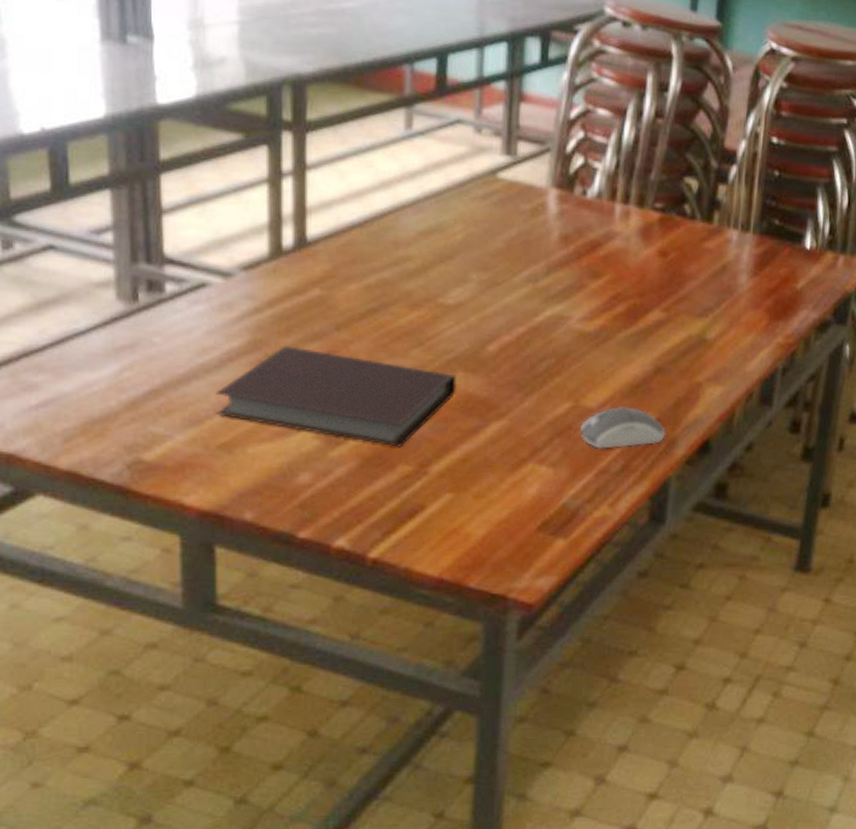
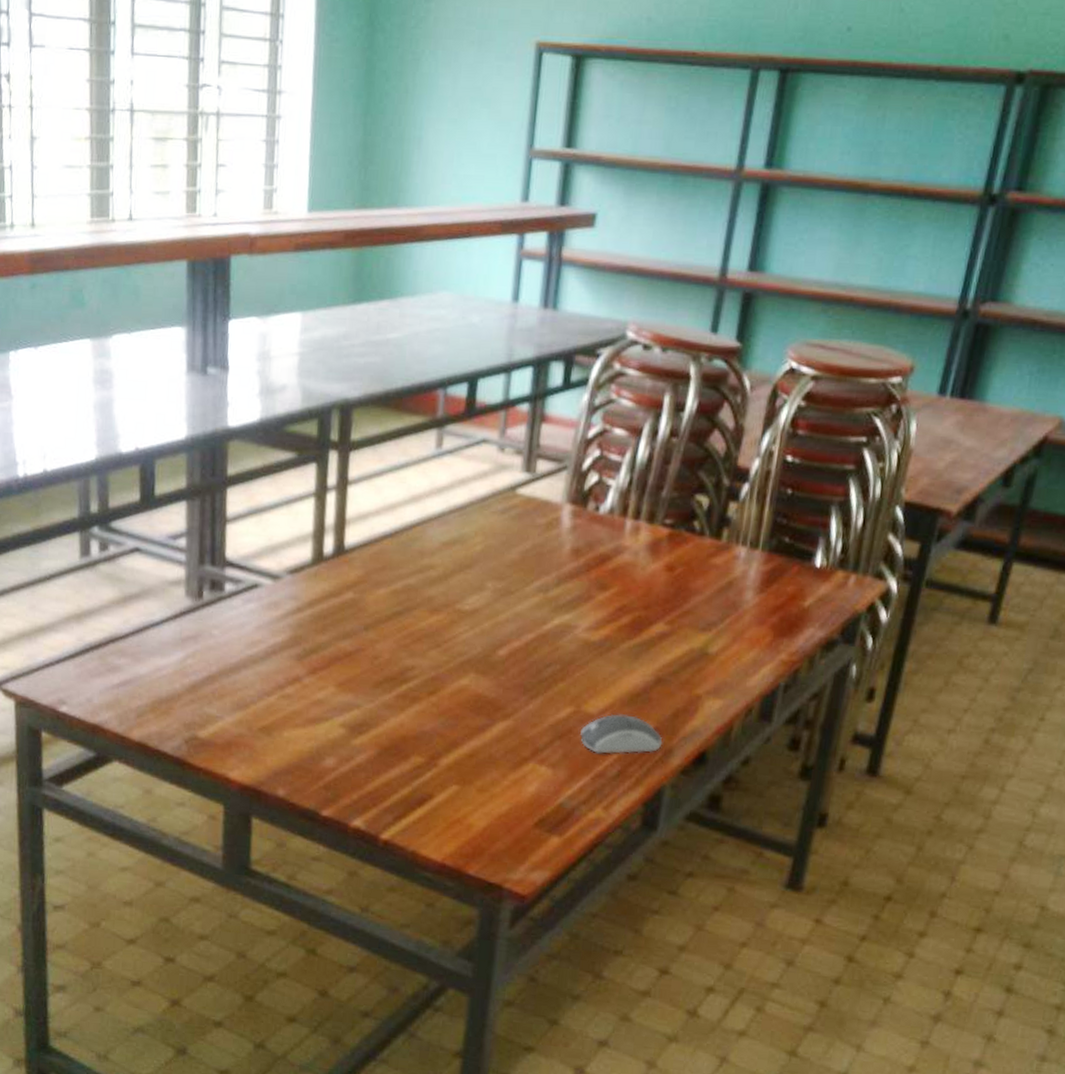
notebook: present [216,345,457,448] -> none [260,641,469,740]

